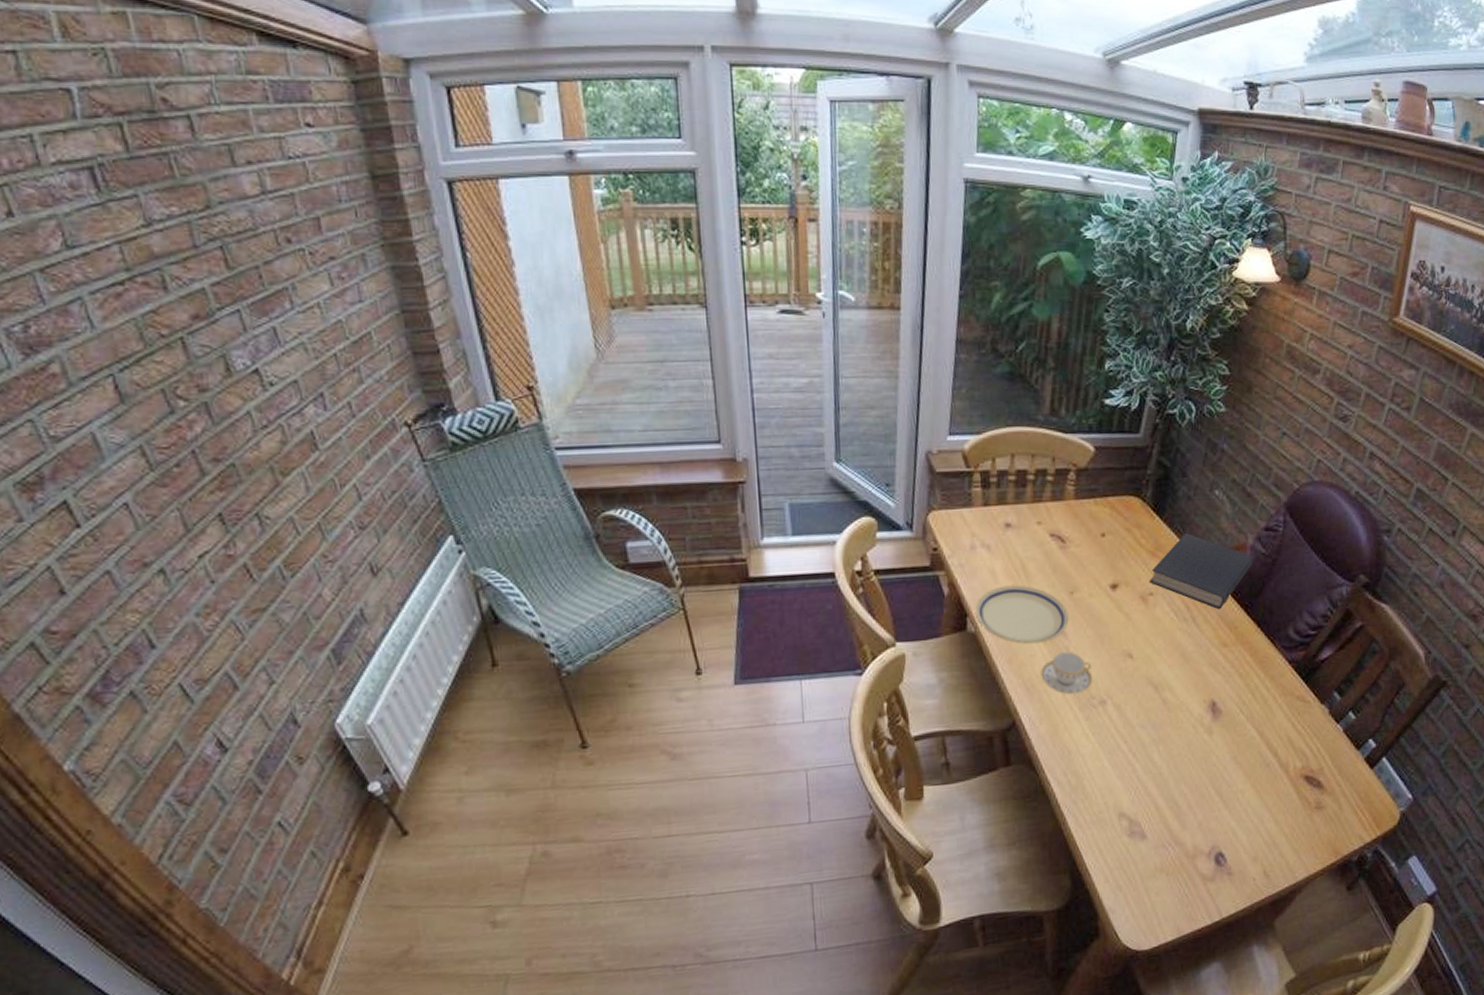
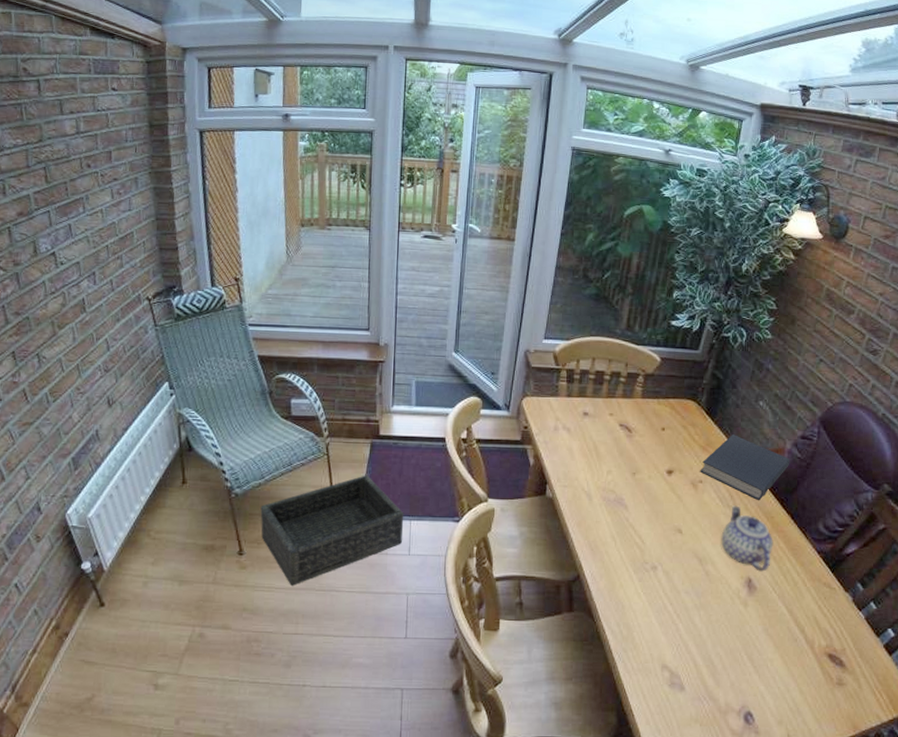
basket: none [603,629,793,778] -> present [260,475,404,586]
plate: present [975,585,1069,644] -> none [554,462,630,512]
teacup: present [1041,651,1093,695] -> none [604,522,647,558]
teapot: none [1178,618,1239,692] -> present [721,505,773,572]

